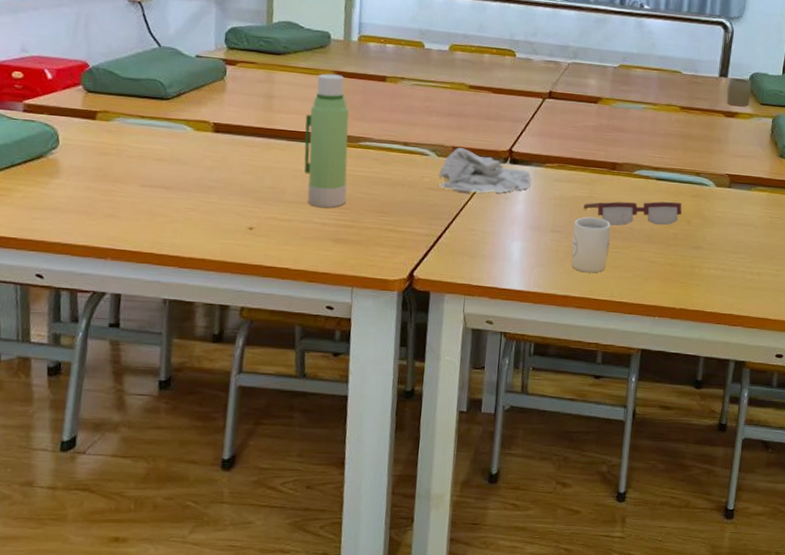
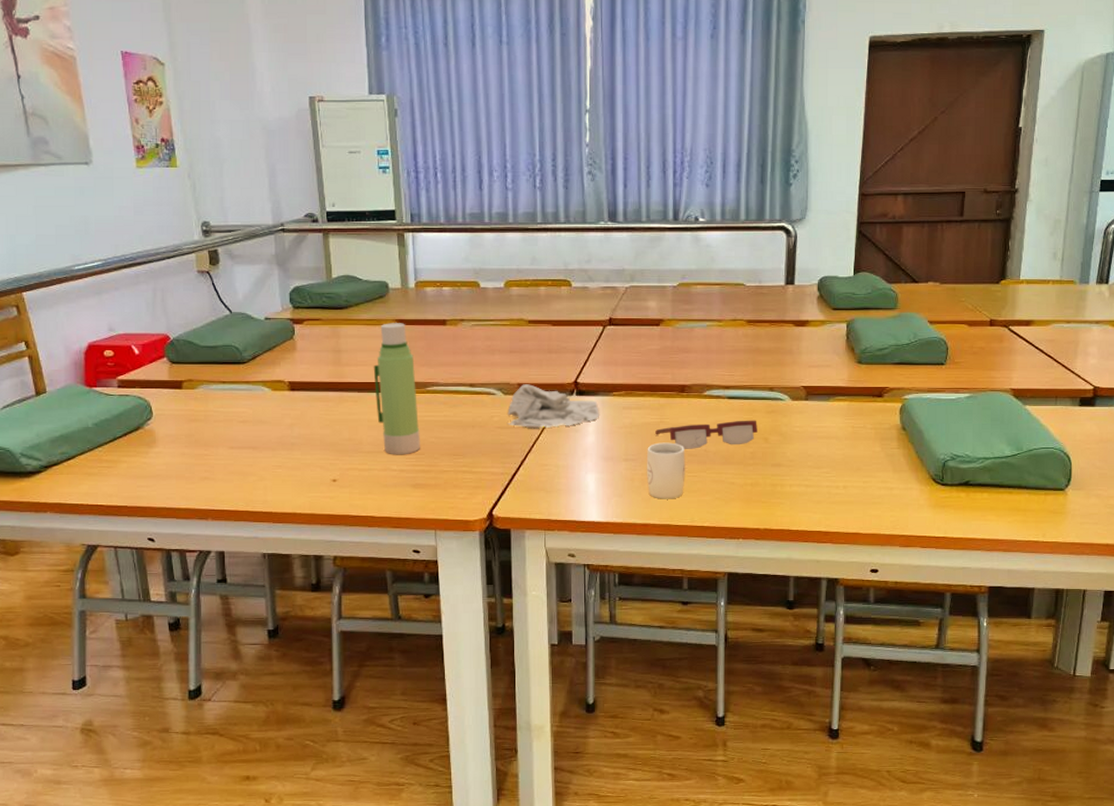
mug: present [726,78,752,107] -> none [795,284,821,314]

